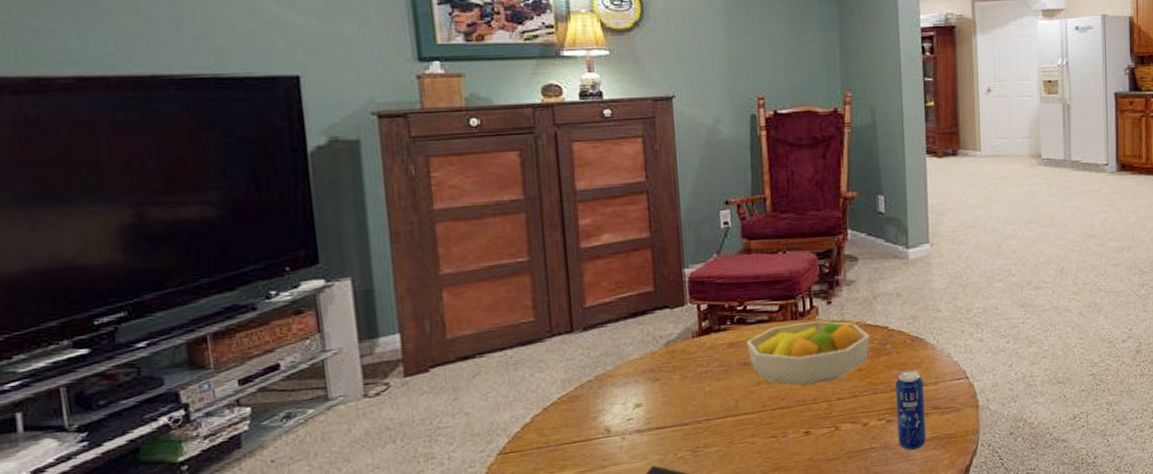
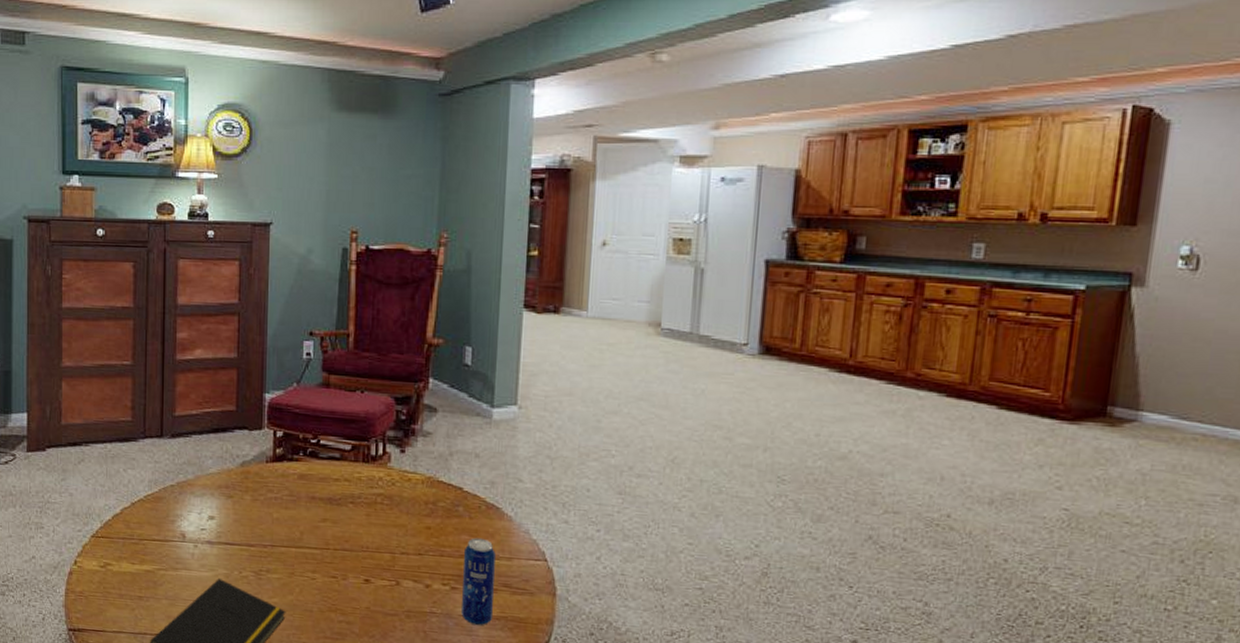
fruit bowl: present [746,320,871,386] -> none [316,466,443,533]

